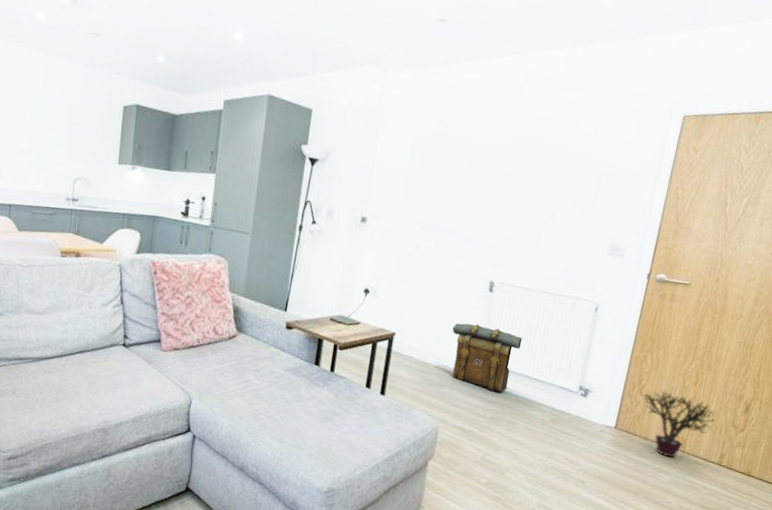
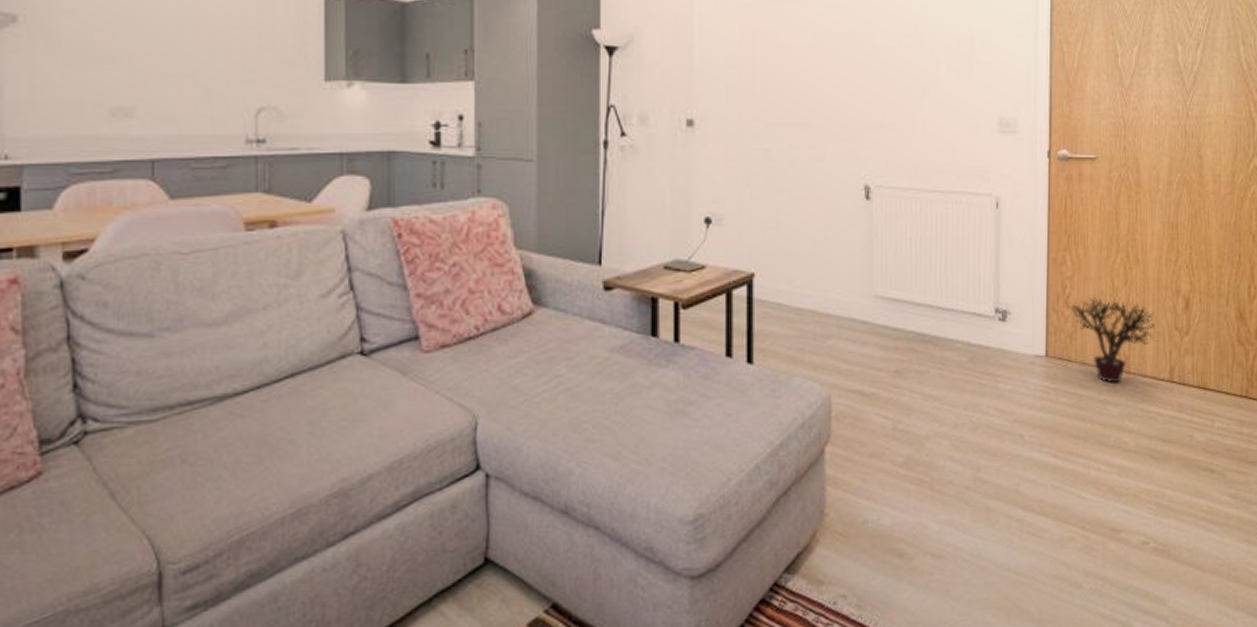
backpack: present [452,323,524,392] -> none [827,245,918,333]

